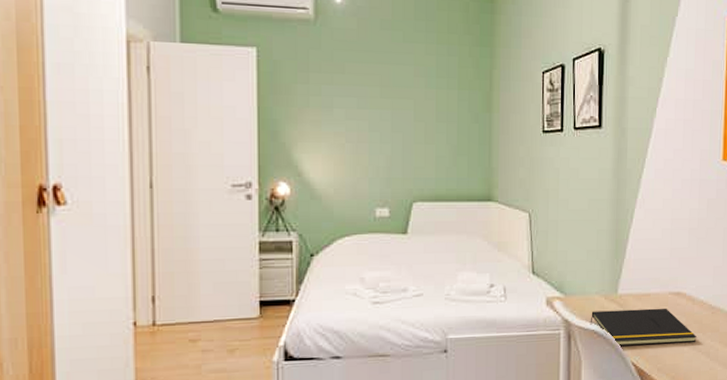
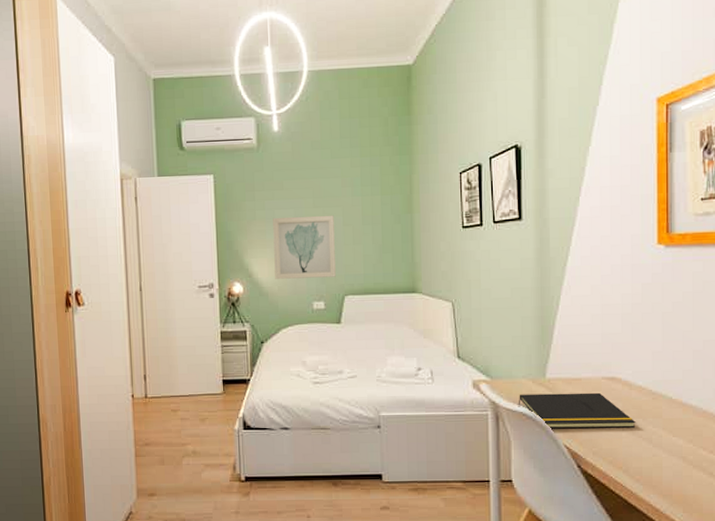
wall art: none [330,106,404,180] -> present [273,215,336,279]

